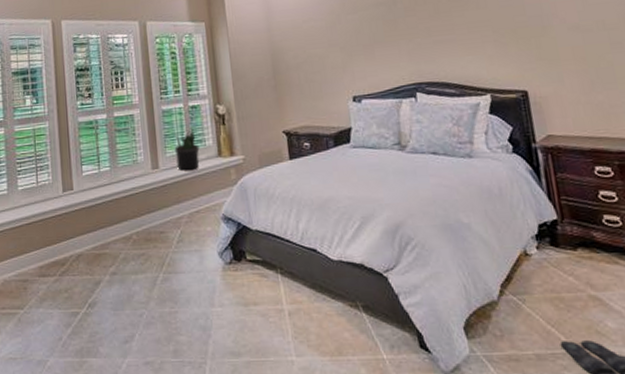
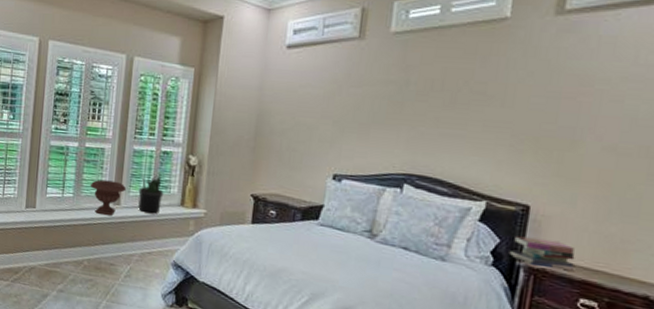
decorative bowl: none [125,145,163,182] -> present [90,179,127,216]
books: none [523,117,581,146] -> present [509,235,575,272]

